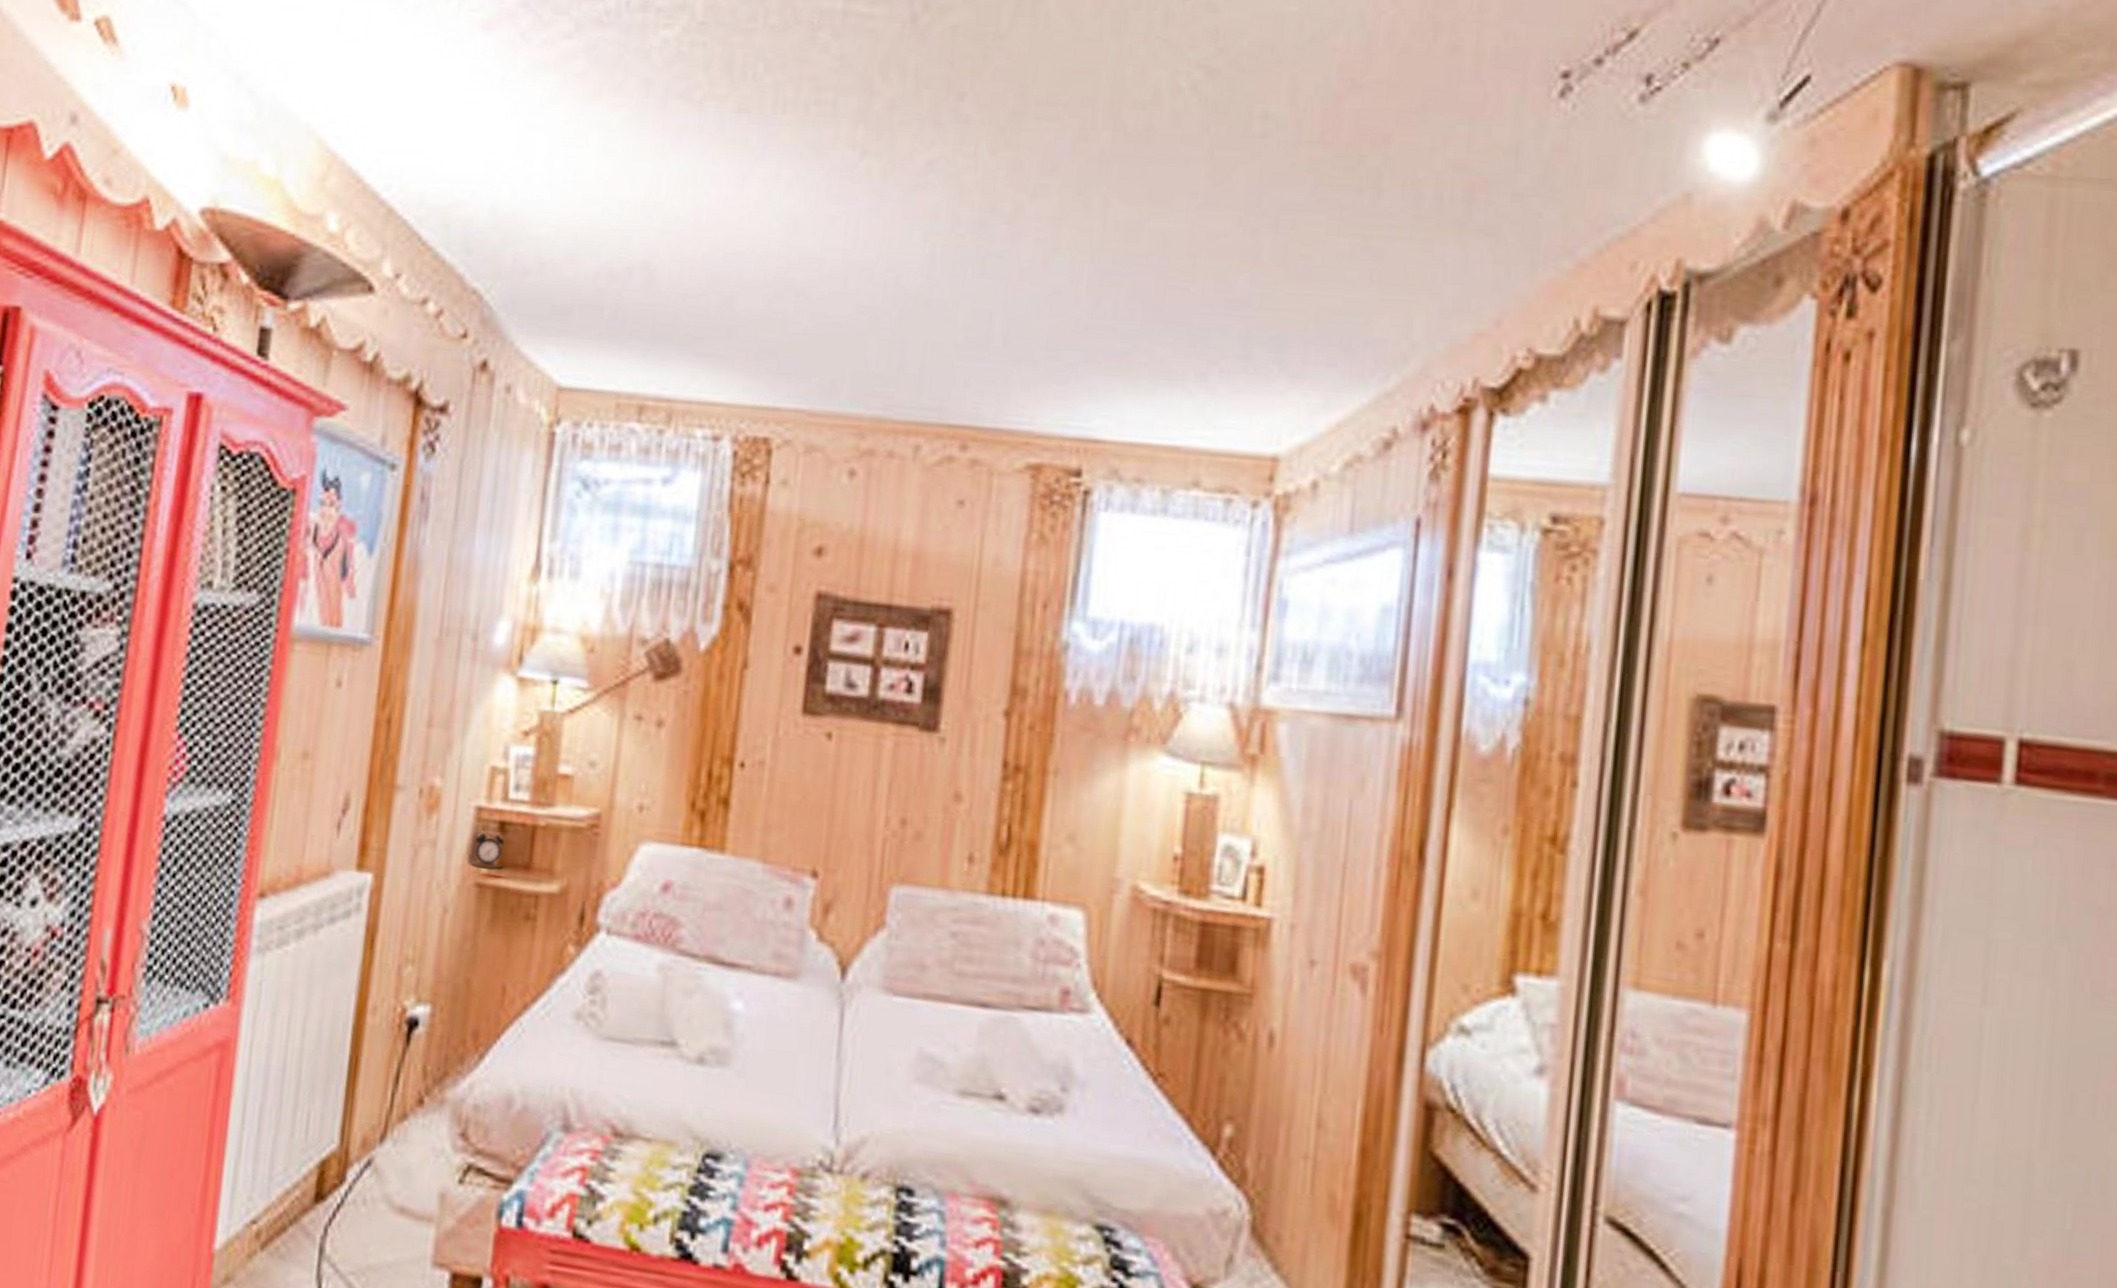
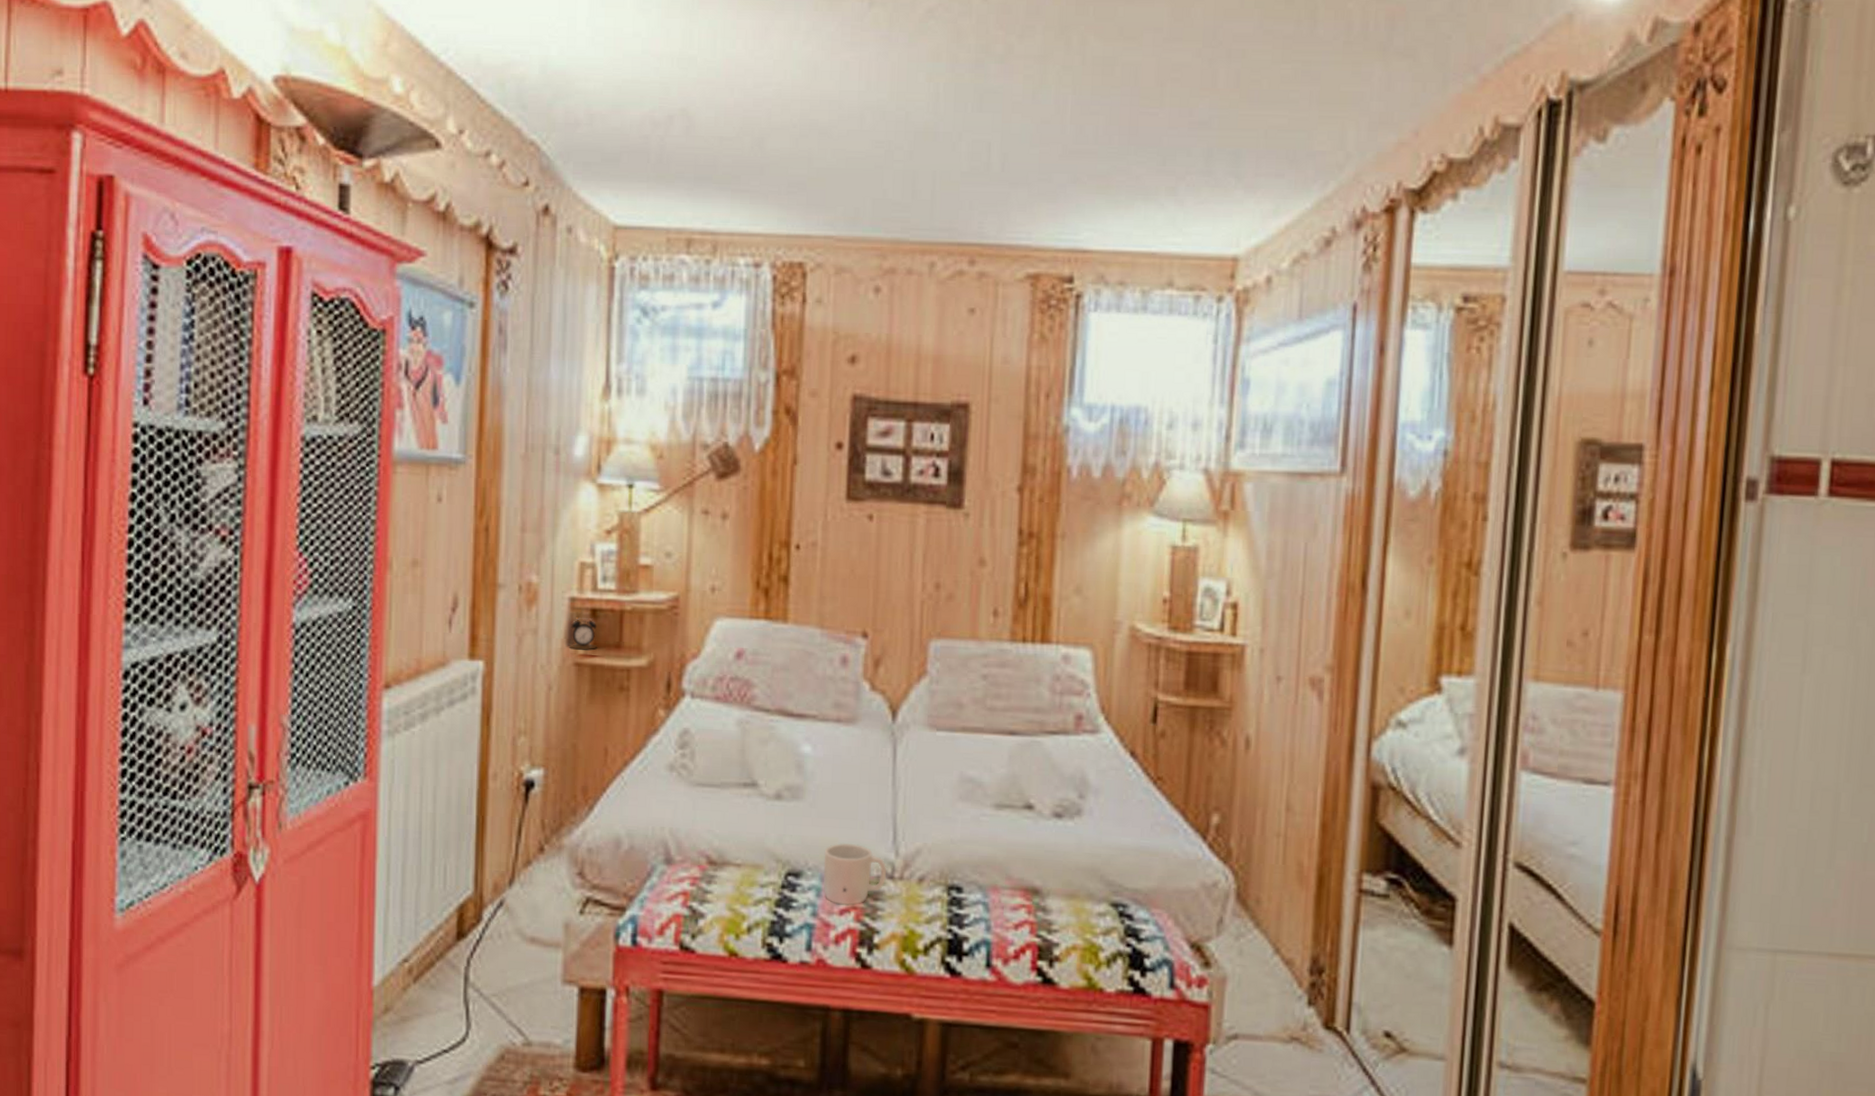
mug: none [747,1123,825,1201] -> present [823,843,887,906]

